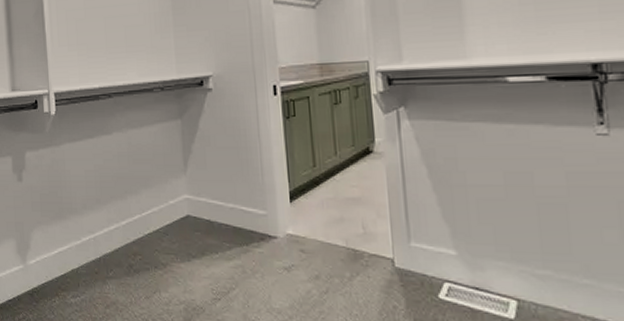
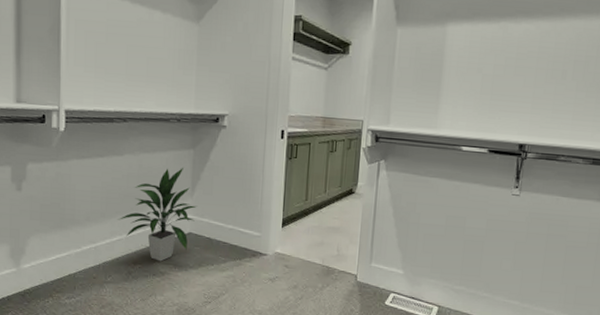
indoor plant: none [113,140,193,251] -> present [118,167,198,262]

